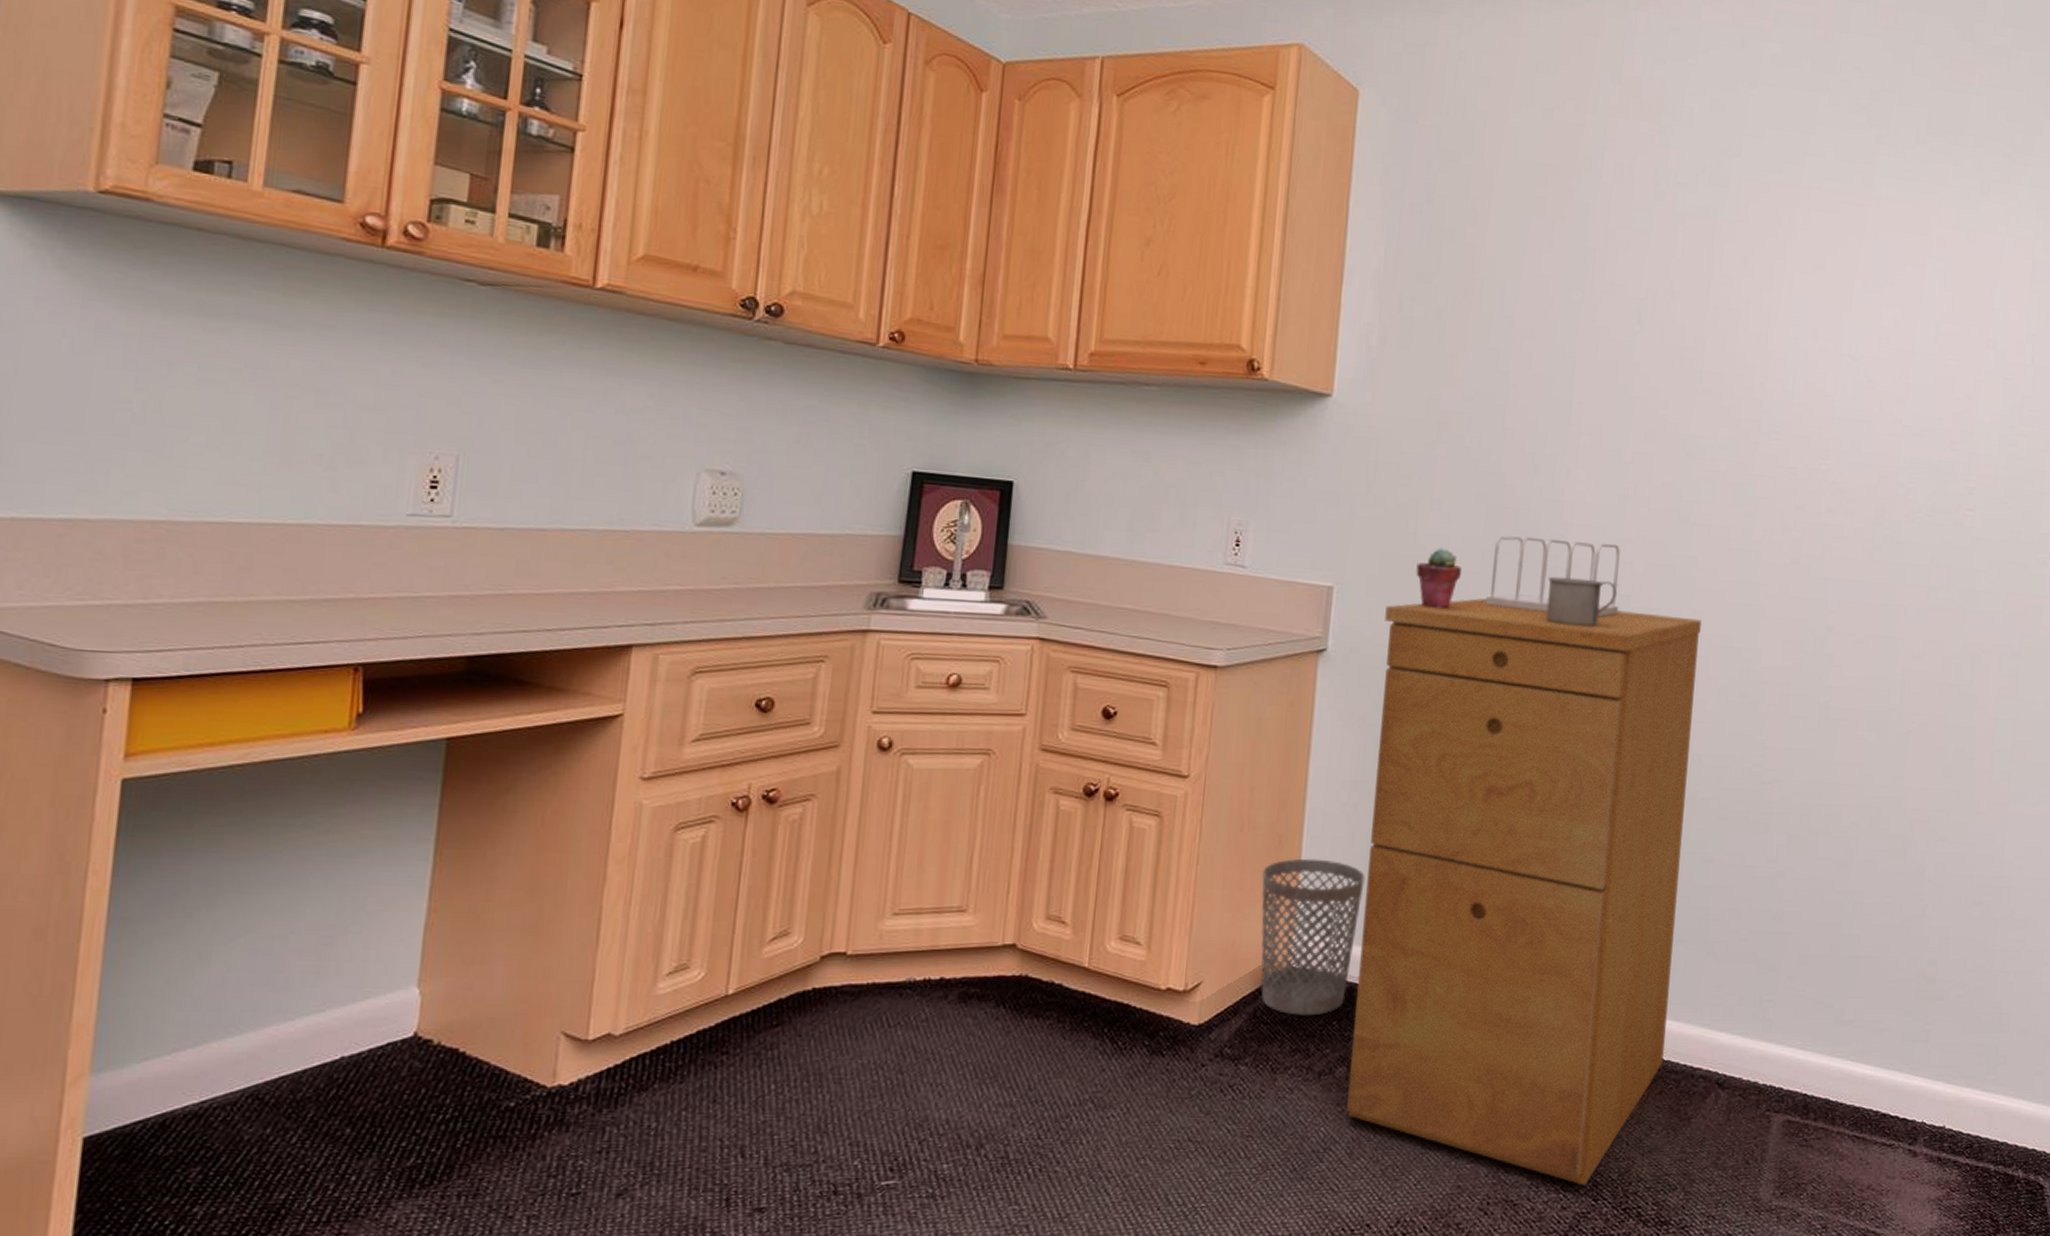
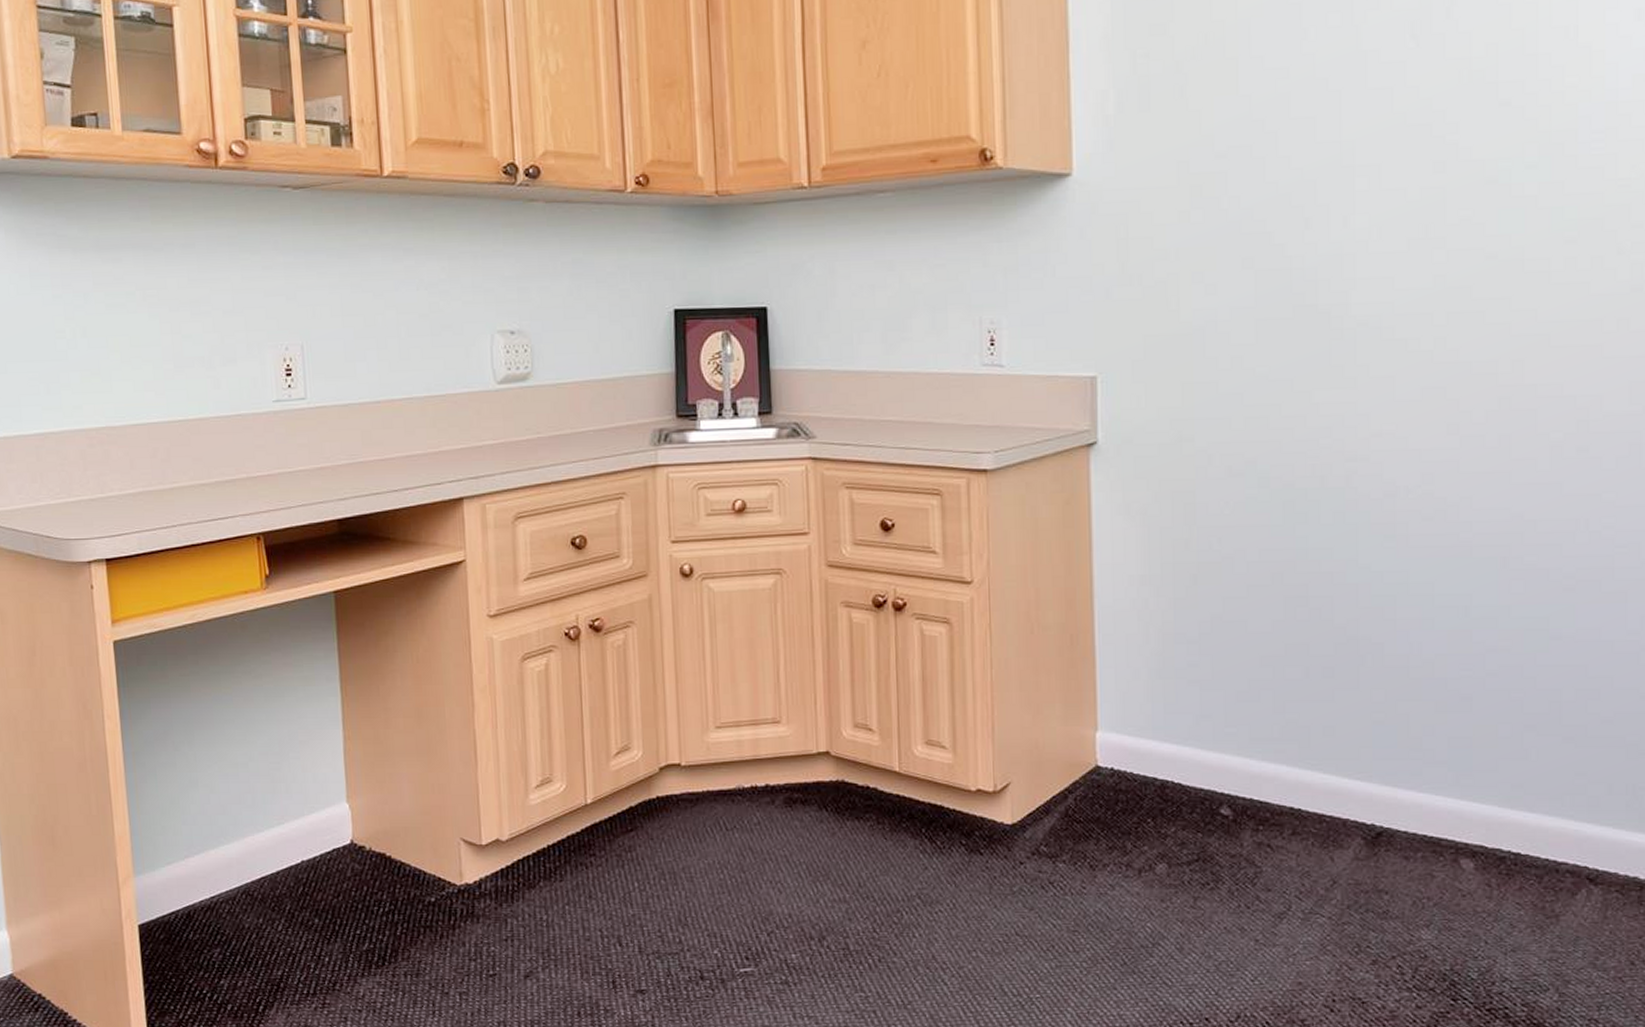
wastebasket: present [1260,858,1366,1016] -> none [1058,657,1166,814]
filing cabinet: present [1346,598,1702,1186] -> none [1155,367,1523,985]
potted succulent: present [1416,547,1462,609] -> none [1184,322,1235,388]
file sorter: present [1486,535,1620,617] -> none [1265,294,1421,379]
mug: present [1546,576,1618,627] -> none [1334,336,1417,391]

